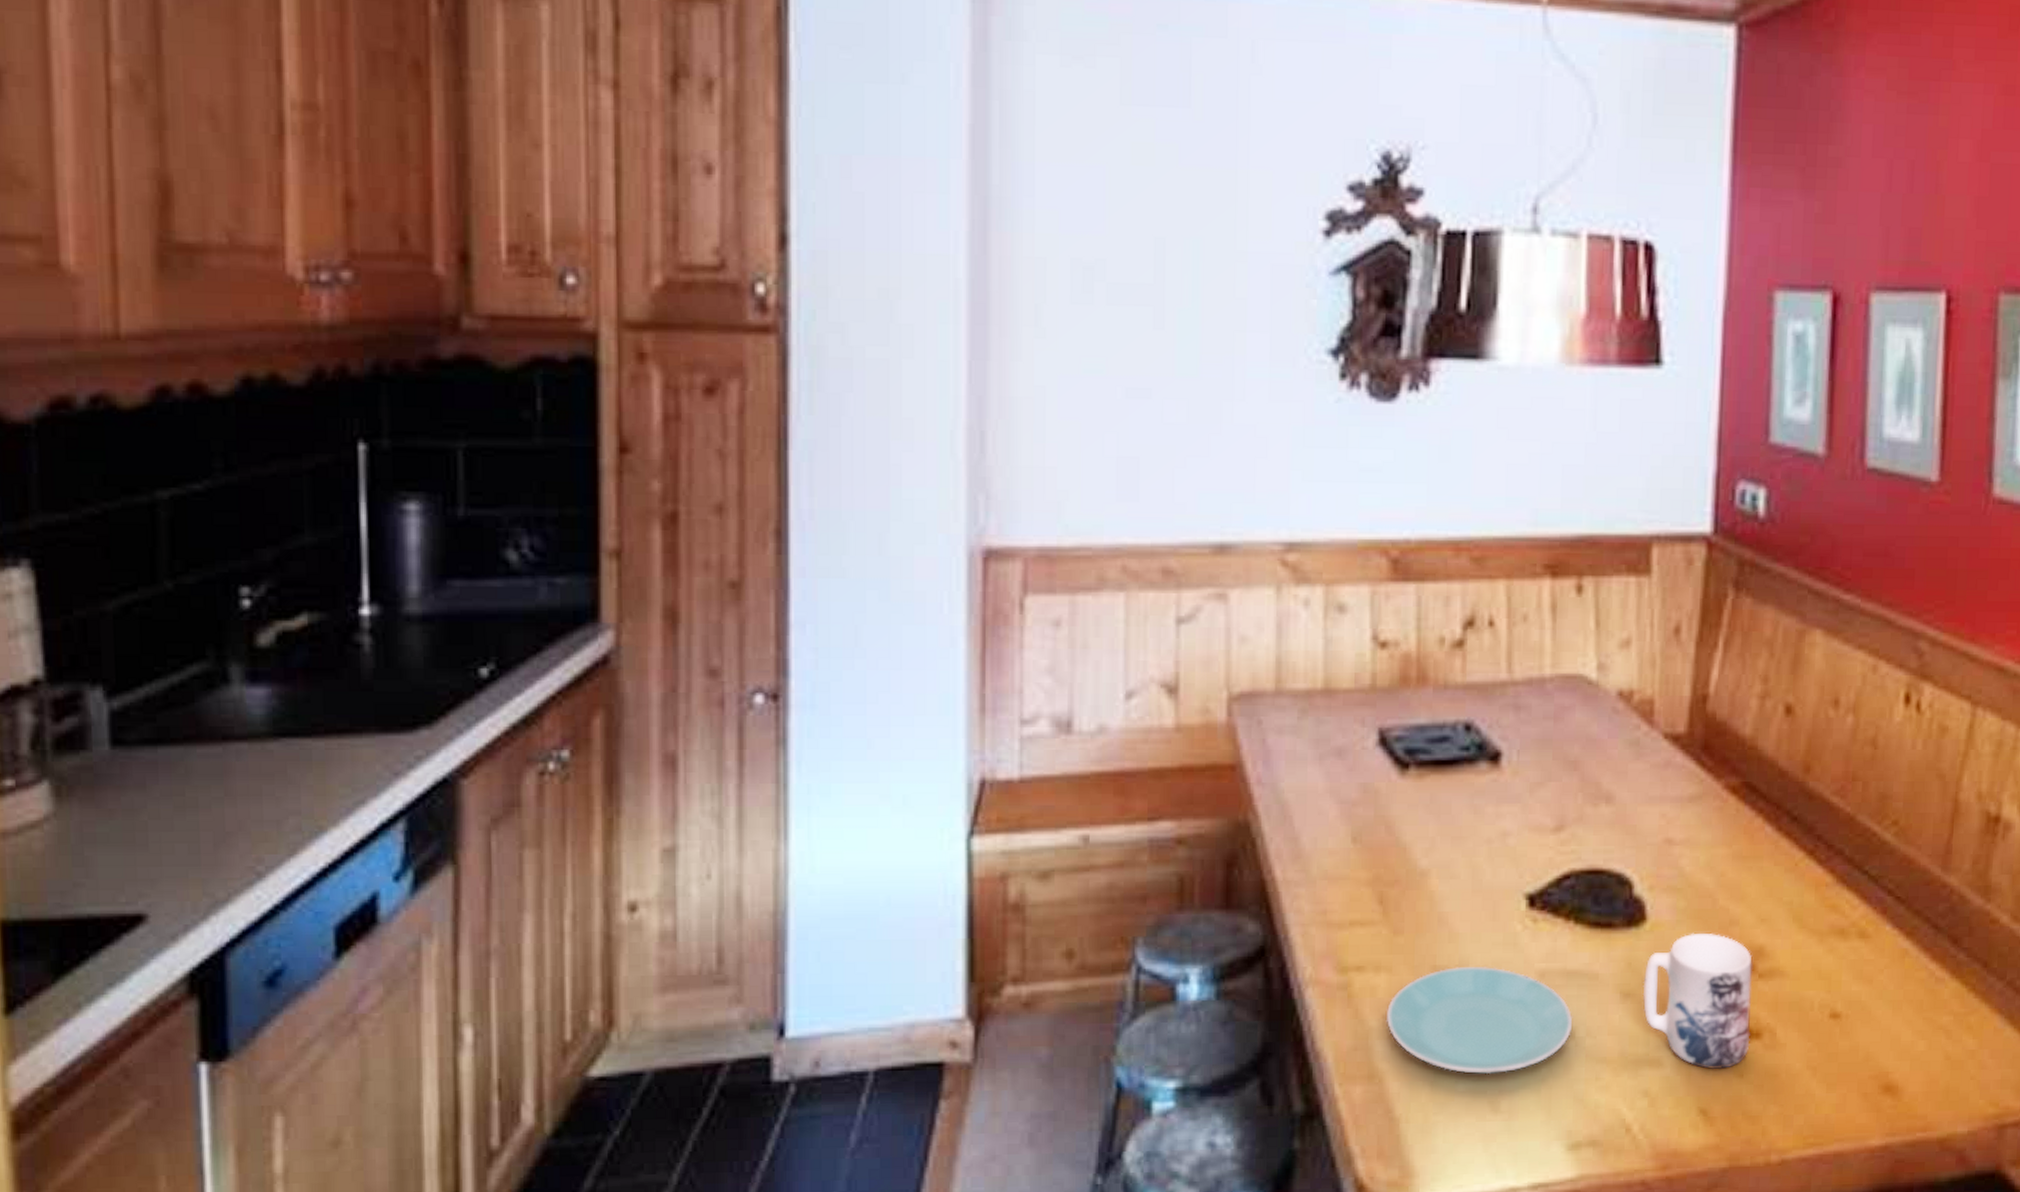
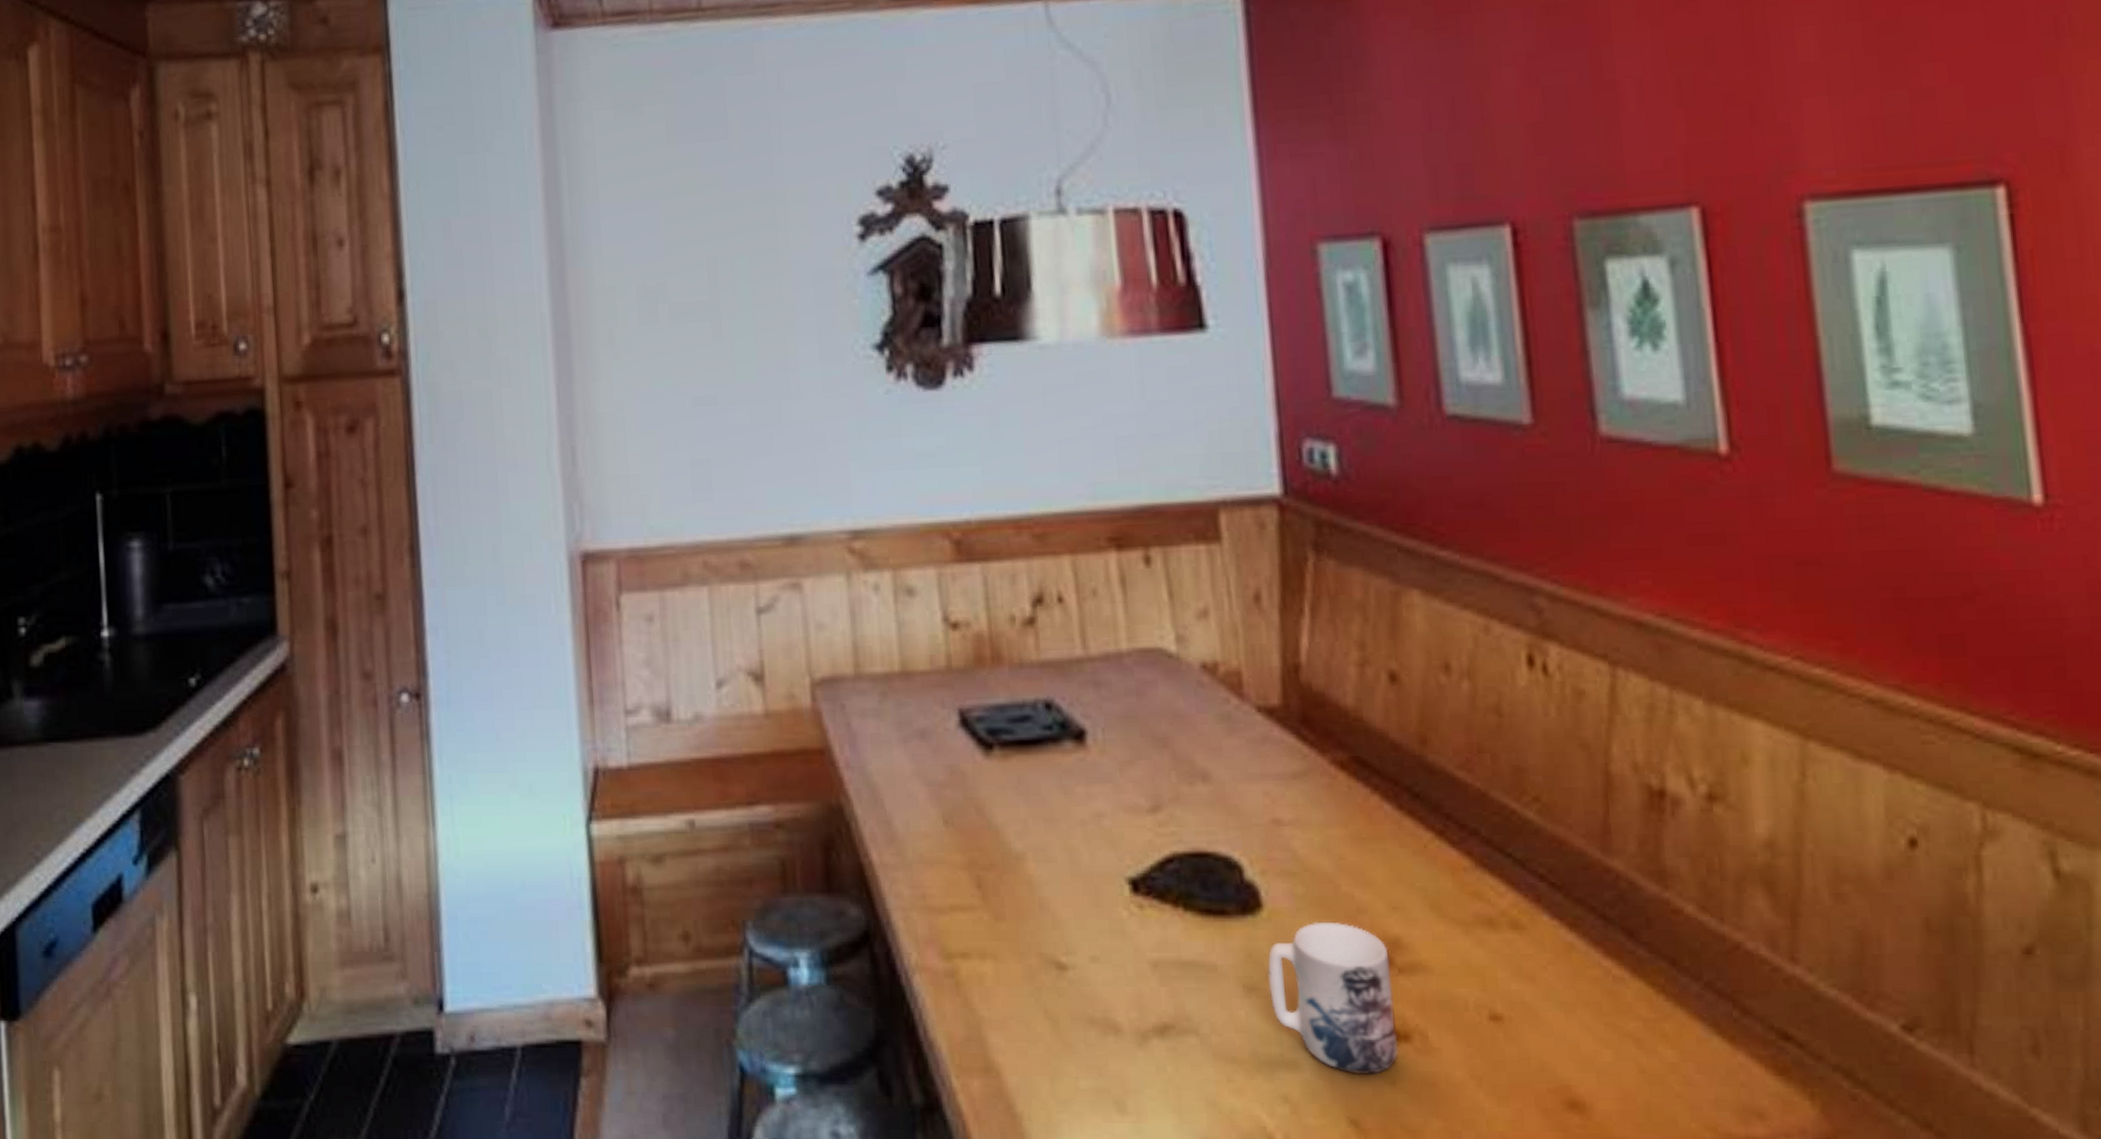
plate: present [1385,967,1573,1075] -> none [996,956,1195,1072]

